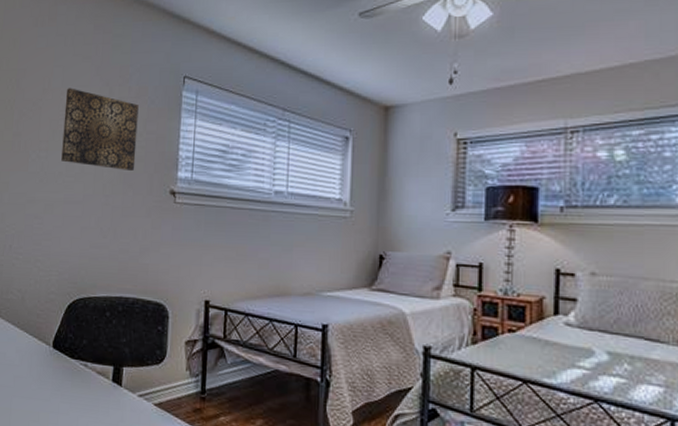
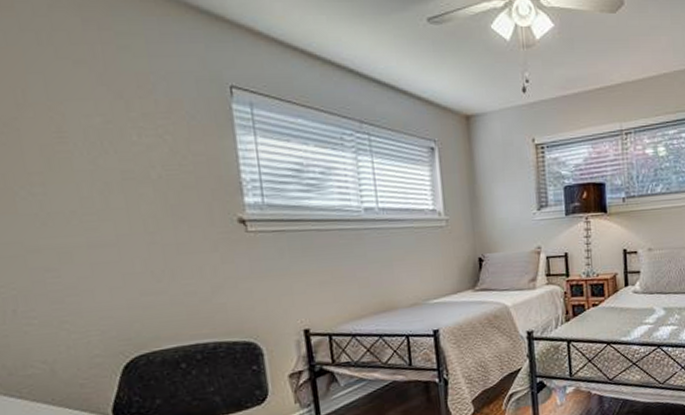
wall art: present [61,88,139,170] -> none [57,101,185,201]

